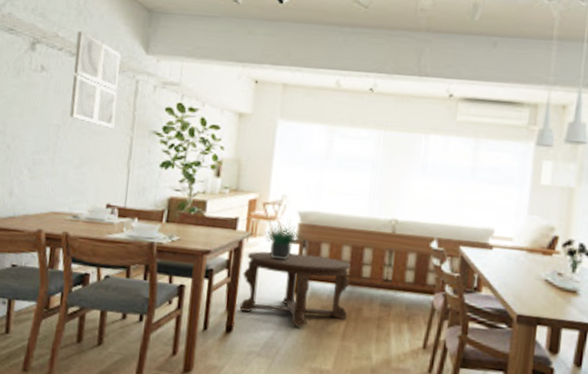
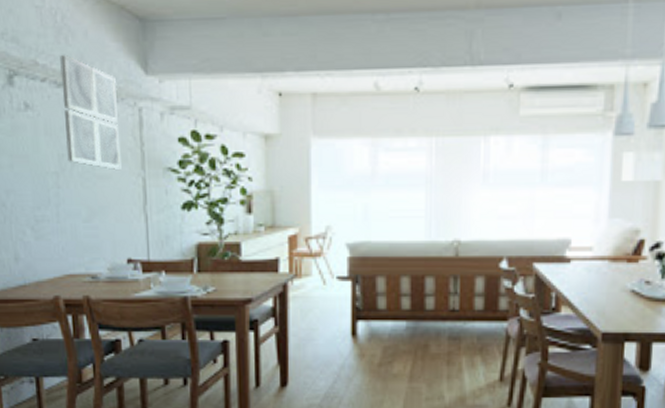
coffee table: present [239,251,351,327] -> none [292,291,414,372]
potted plant: present [265,219,305,260] -> none [311,254,358,300]

